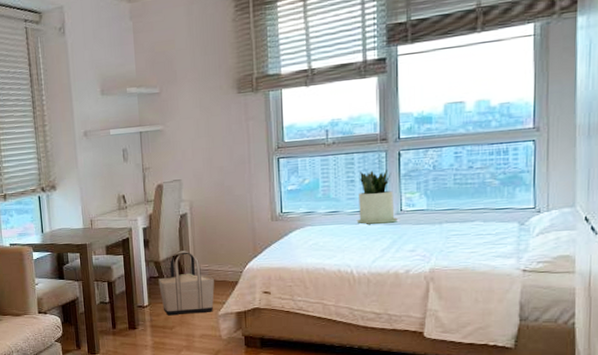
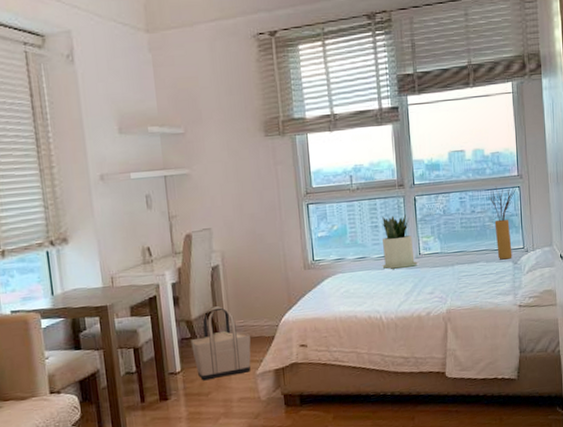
vase: none [493,140,530,220] -> present [489,186,516,260]

